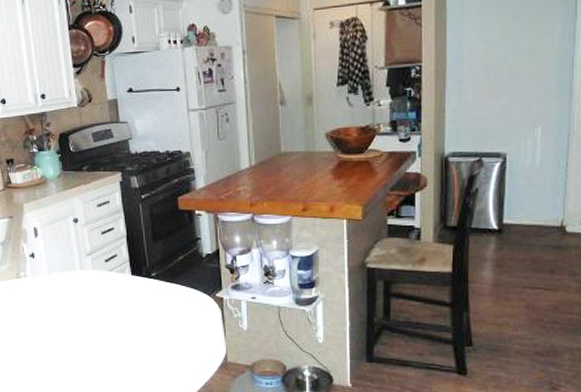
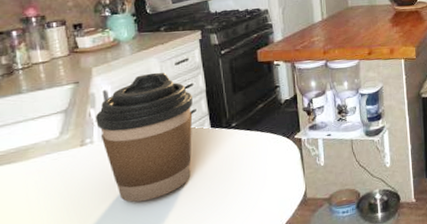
coffee cup: none [27,213,114,338] -> present [95,72,193,202]

